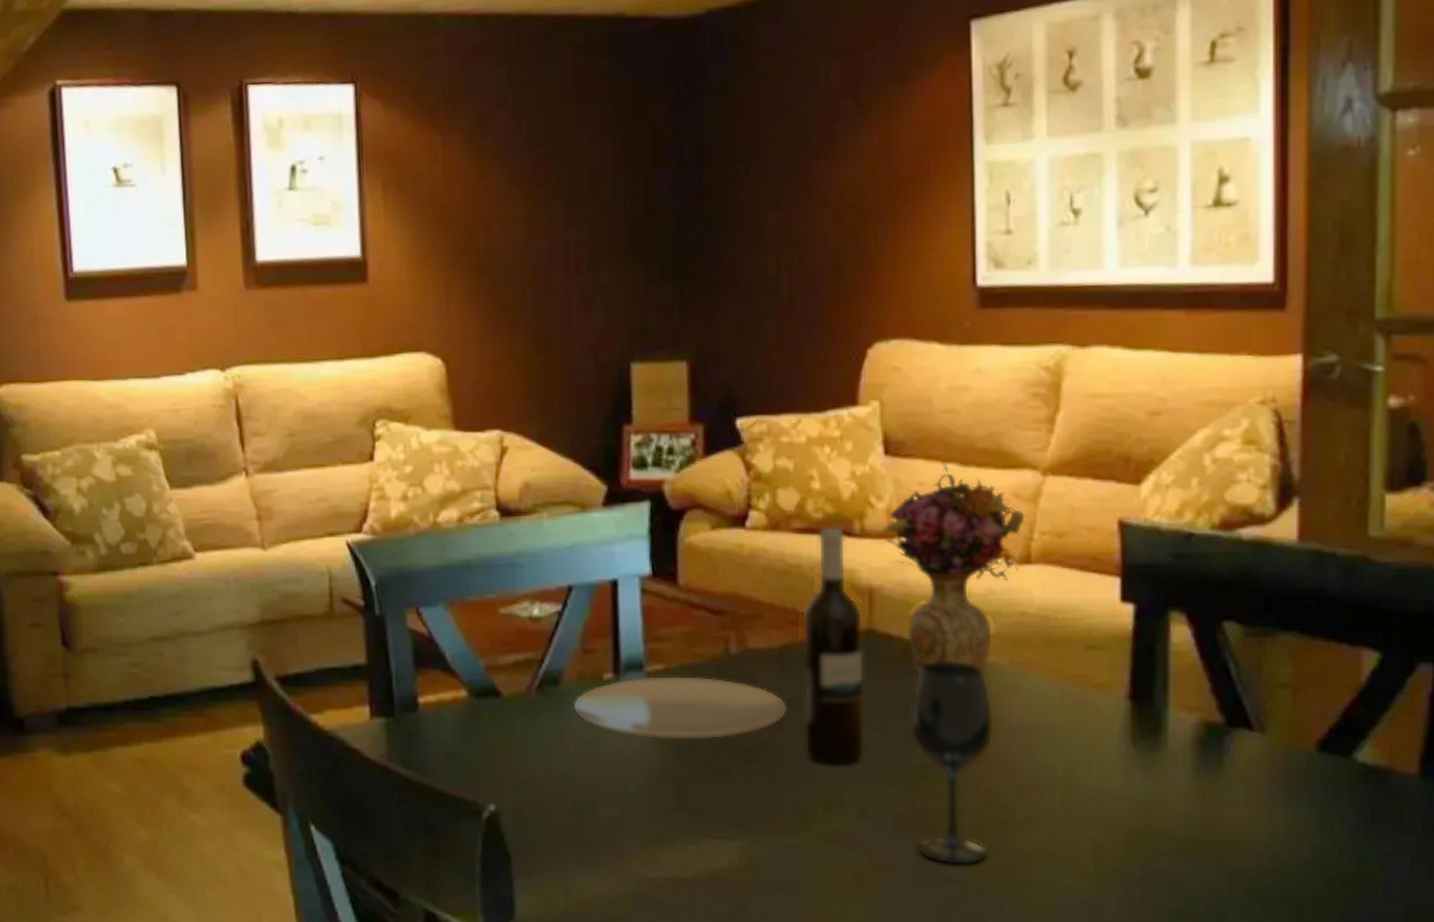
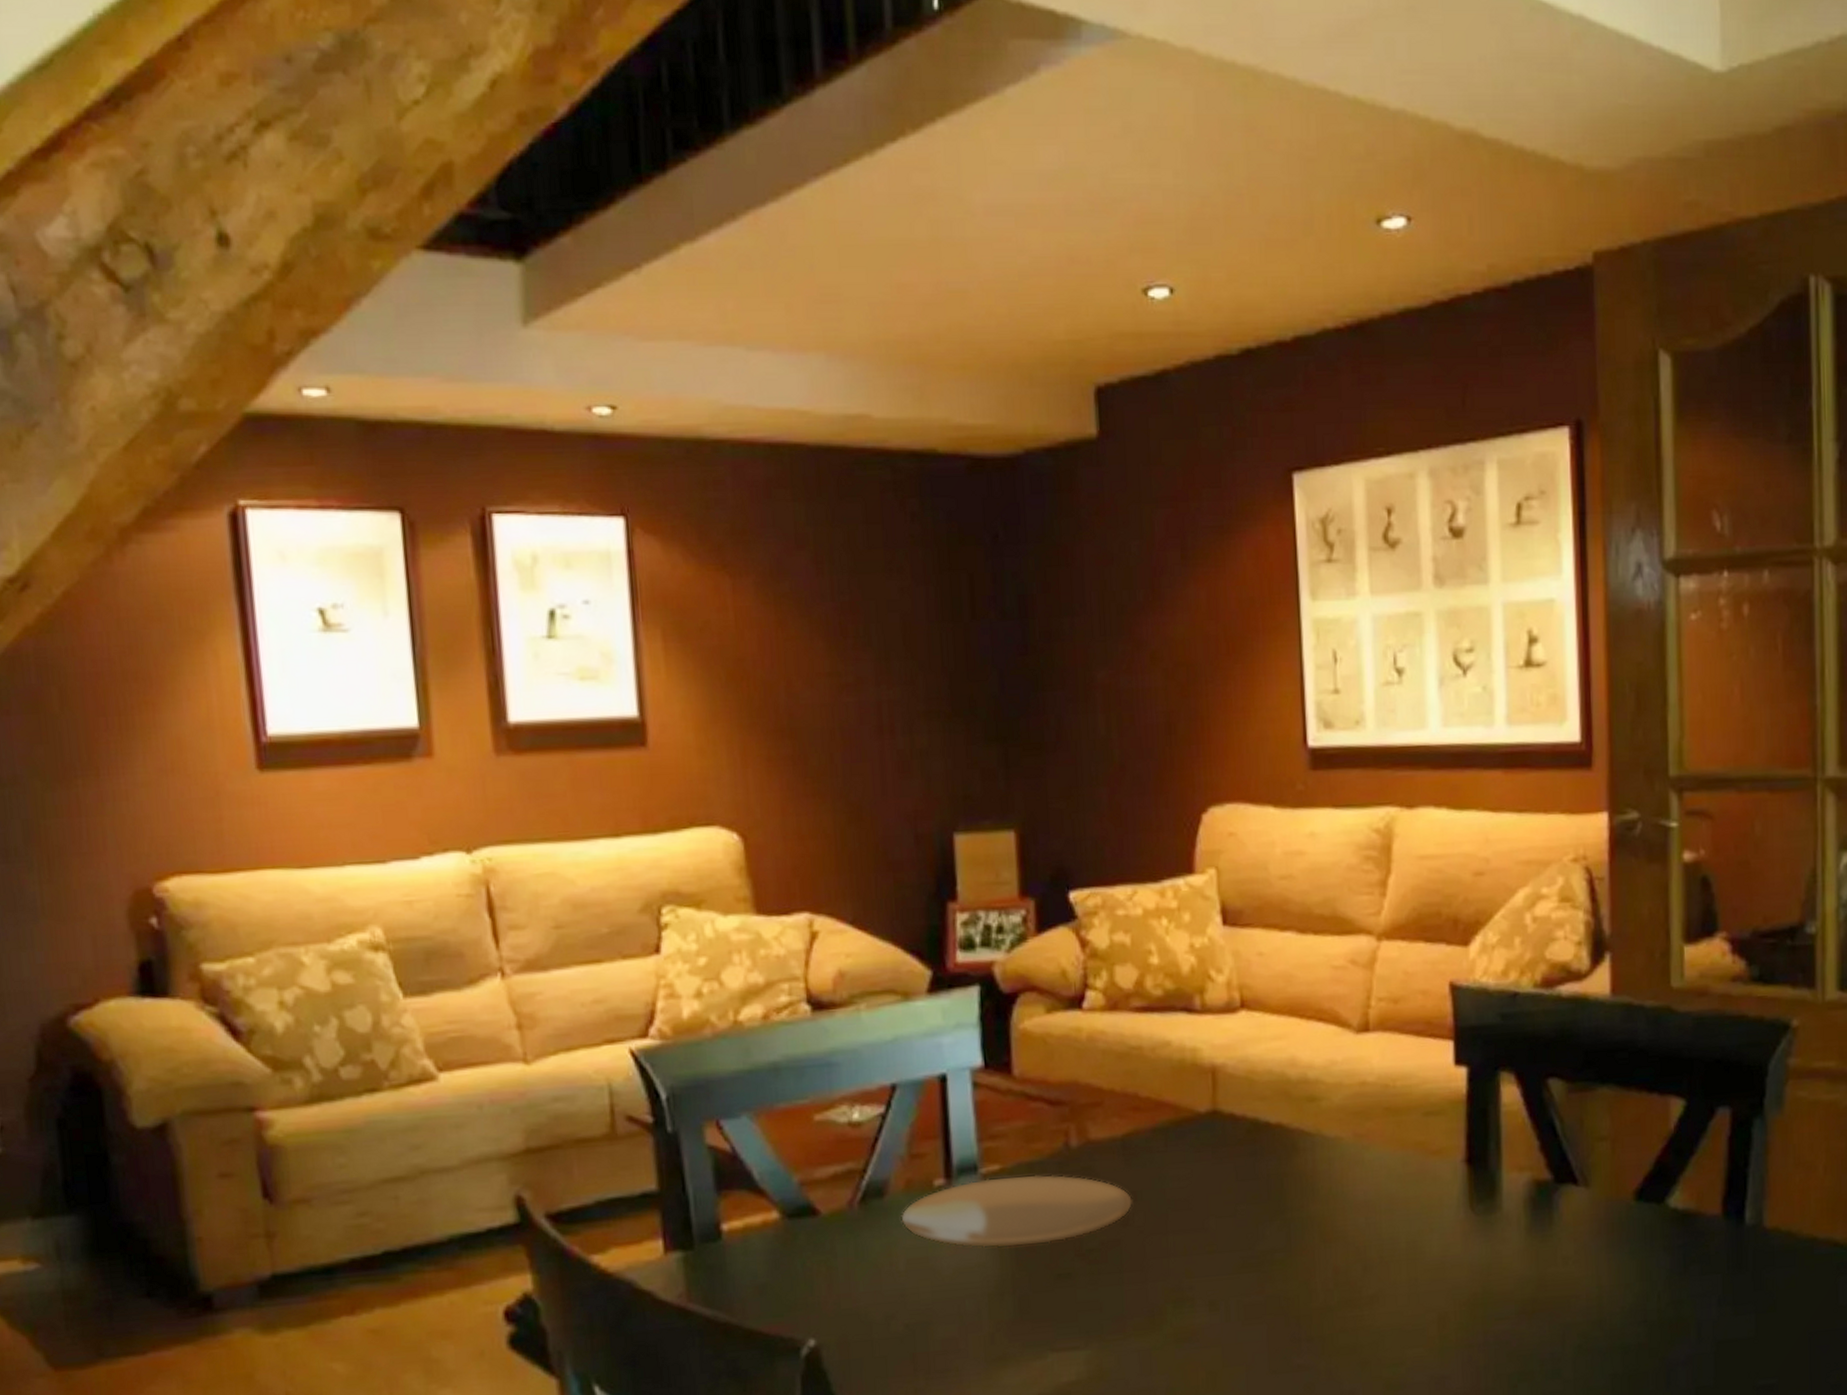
wine bottle: present [802,526,865,765] -> none [1145,1003,1213,1259]
flower arrangement: present [885,463,1025,678] -> none [1226,931,1363,1158]
wineglass: present [910,662,995,866] -> none [1257,1138,1340,1352]

